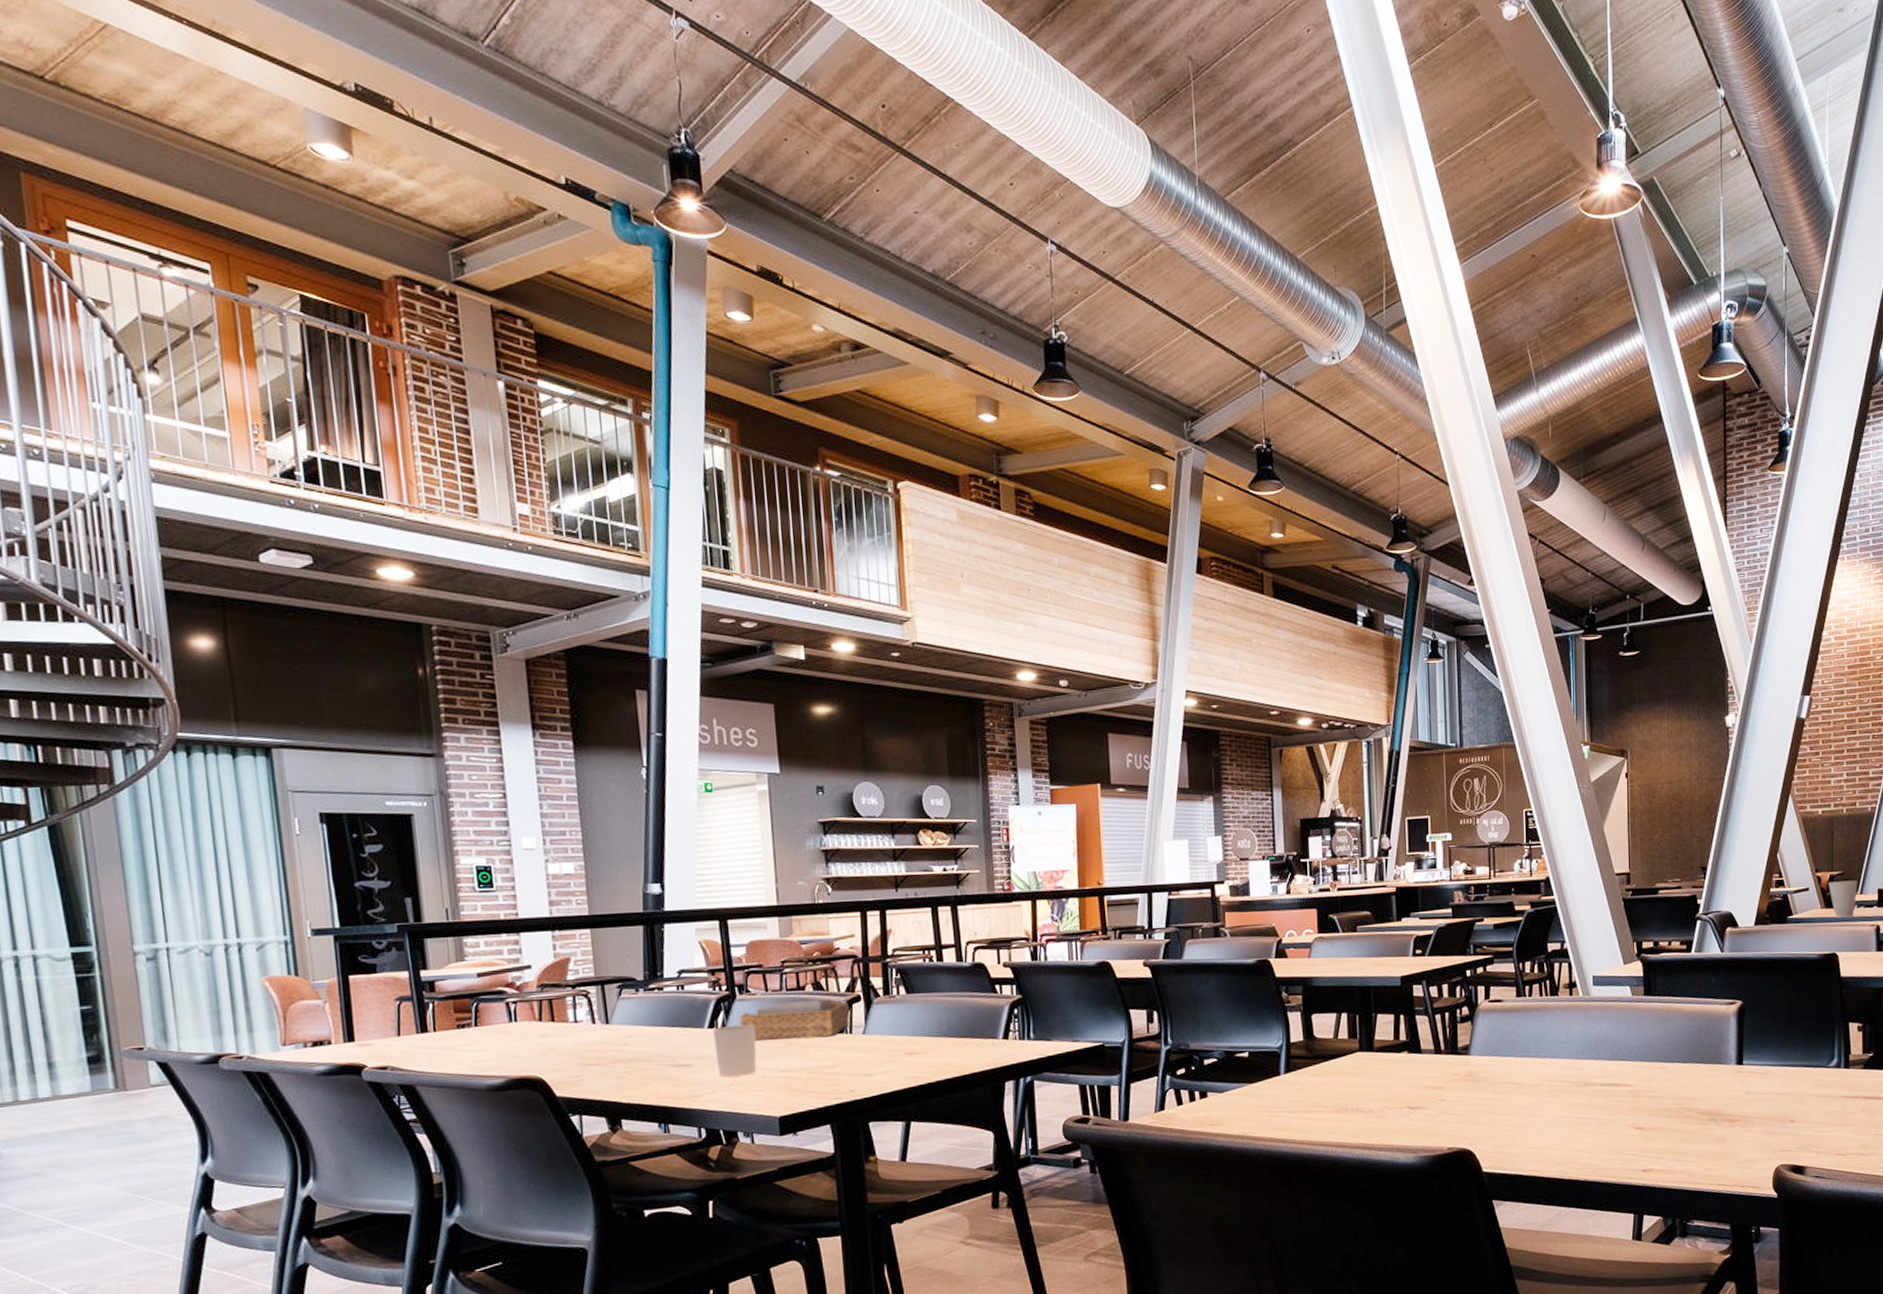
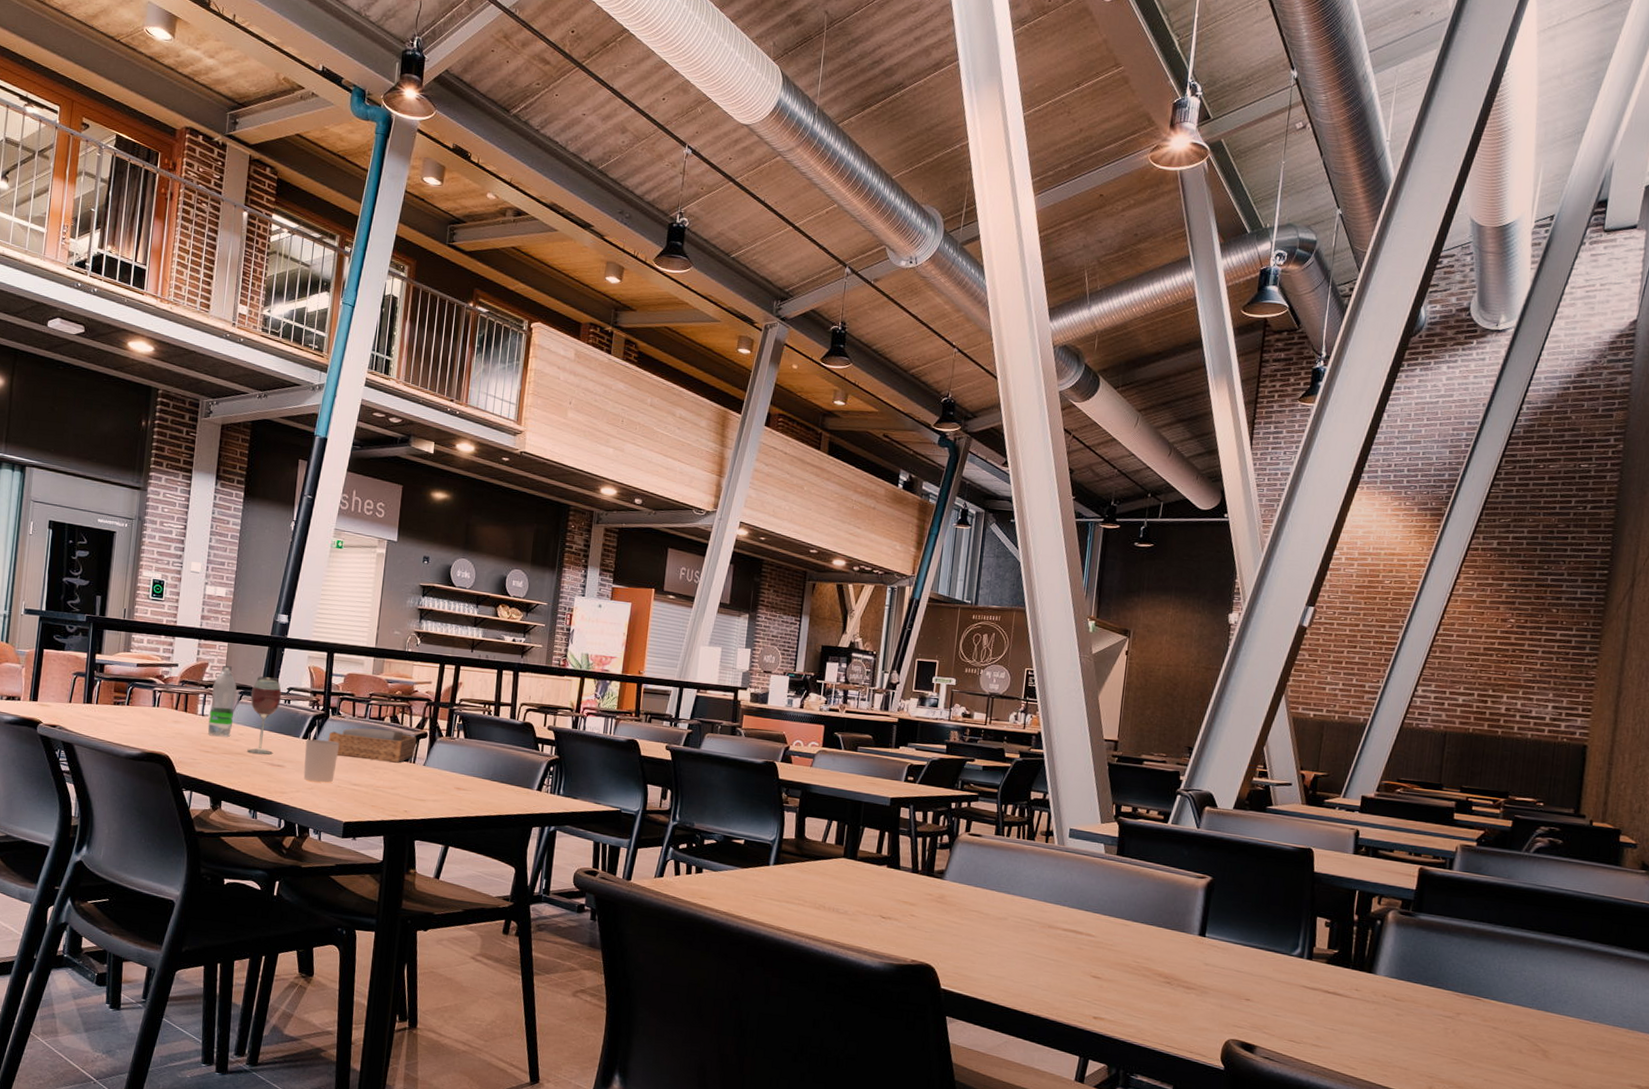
bottle: none [581,956,617,1045] -> present [207,665,237,738]
wineglass: none [632,961,674,1057] -> present [247,676,282,755]
cup: present [1828,880,1858,919] -> none [1312,781,1342,818]

